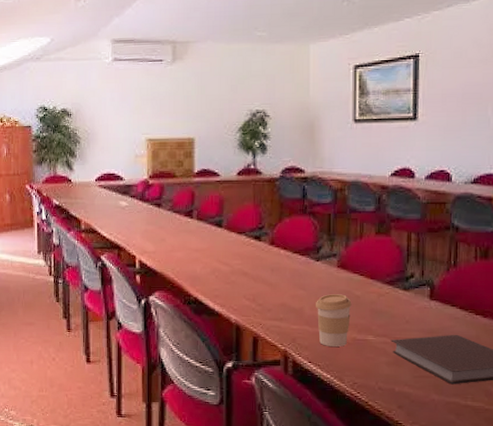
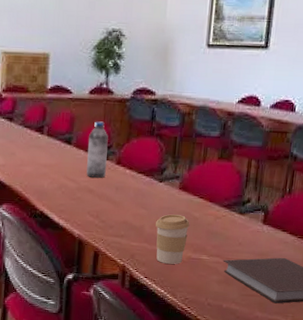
water bottle: none [240,202,260,260] -> present [86,121,108,178]

